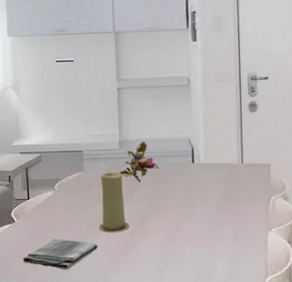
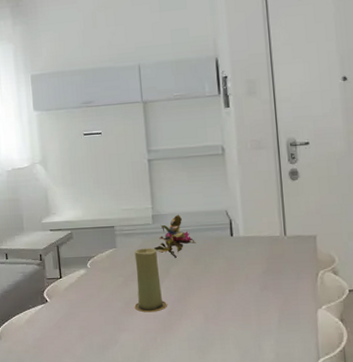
dish towel: present [23,238,98,270] -> none [57,319,135,352]

